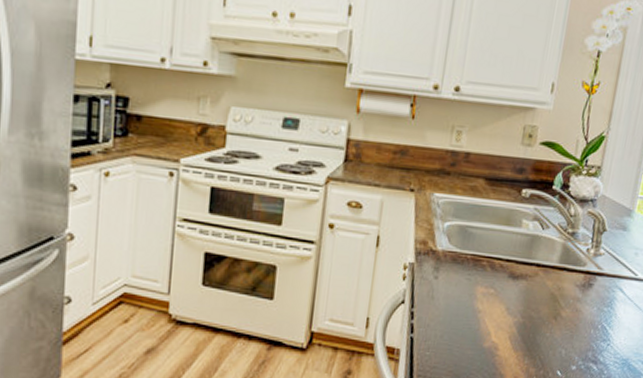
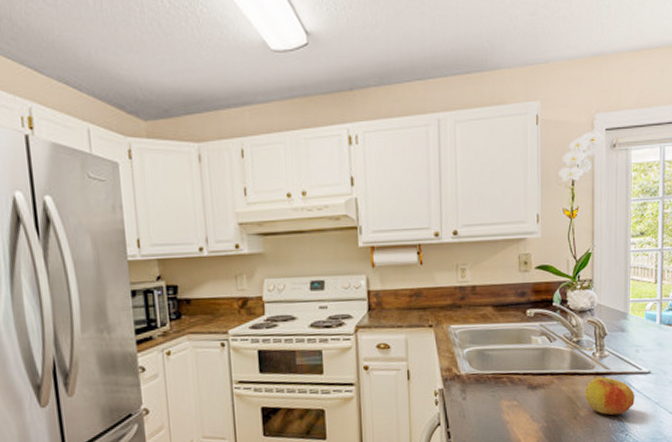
apple: none [569,276,625,322] -> present [584,376,635,416]

